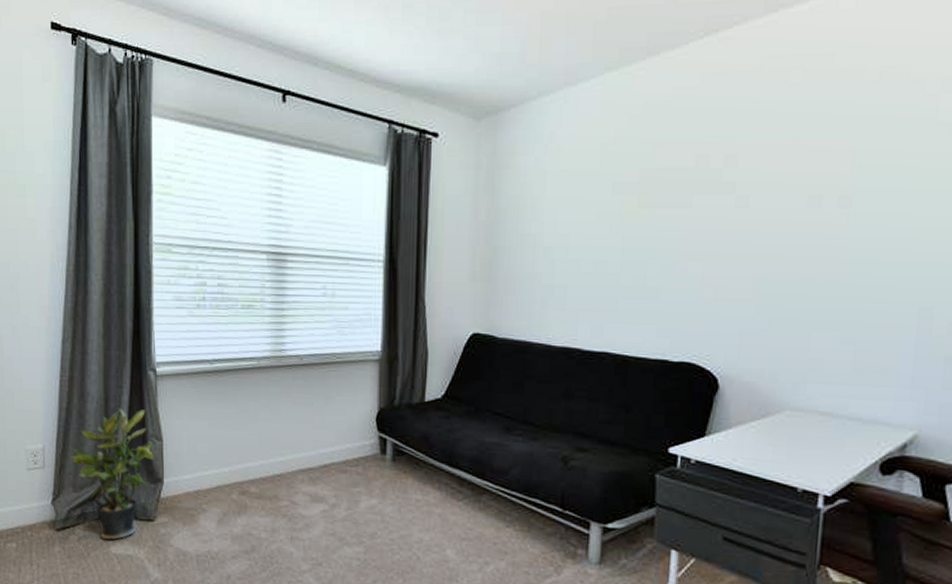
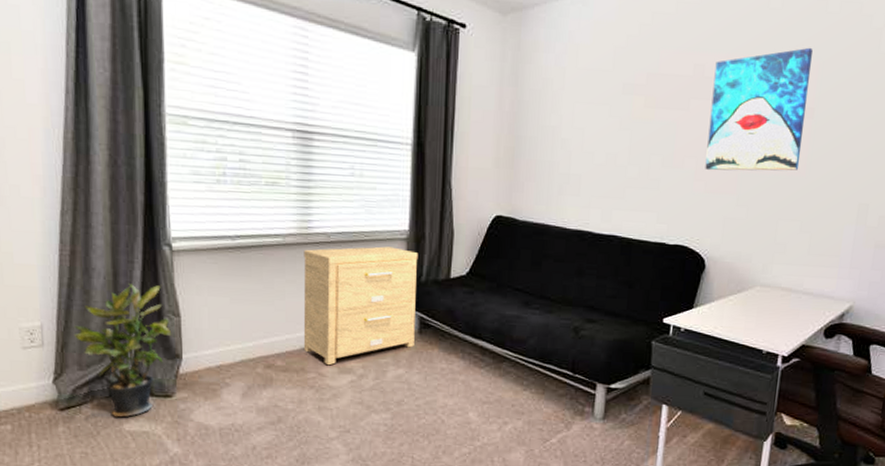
side table: none [276,368,391,494] -> present [303,246,419,366]
wall art: none [714,124,846,275] -> present [705,47,813,171]

